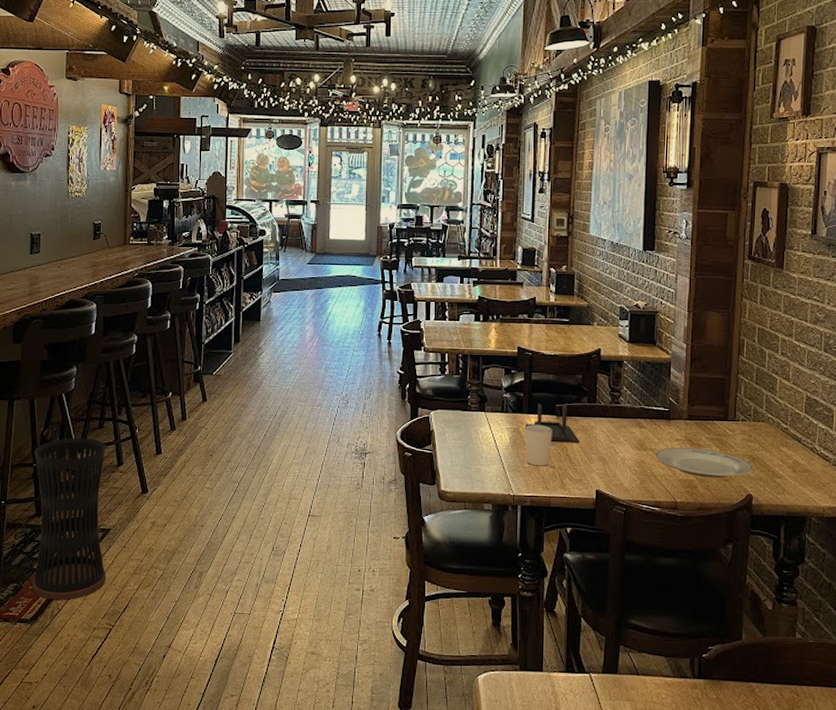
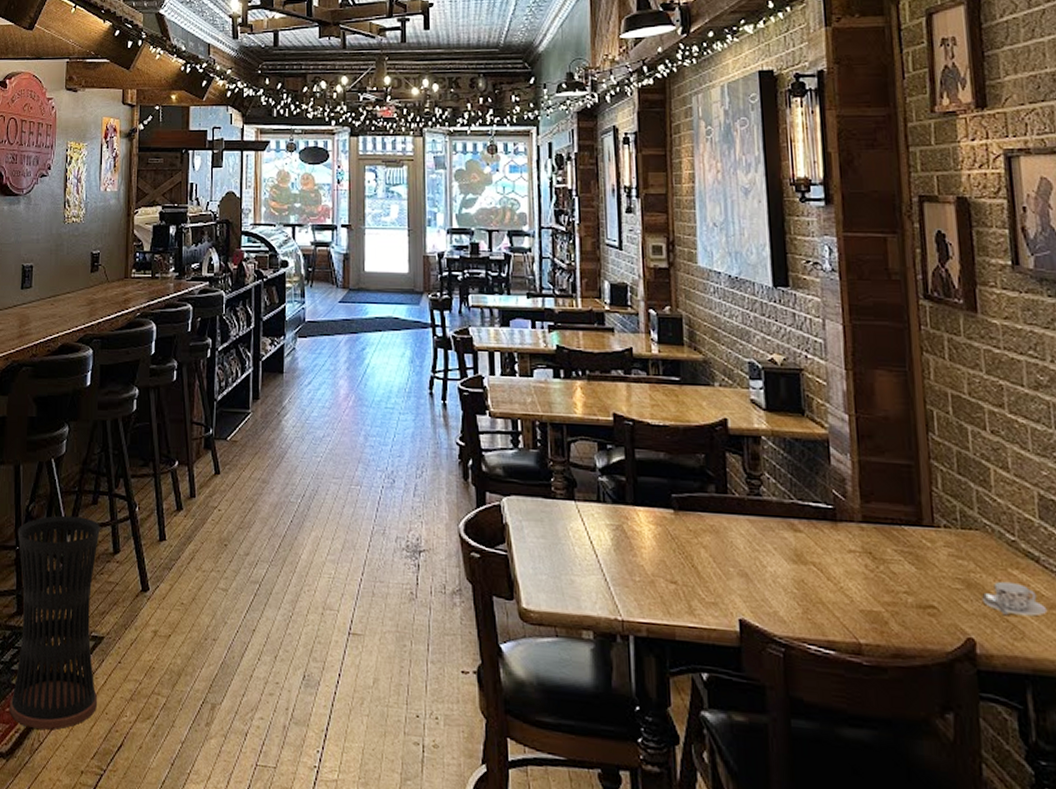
cup: present [524,425,557,466] -> none [630,521,678,581]
napkin holder: present [525,403,580,442] -> none [631,491,709,549]
plate: present [656,447,753,478] -> none [821,562,971,611]
teacup: none [760,455,802,479] -> present [981,581,1048,616]

